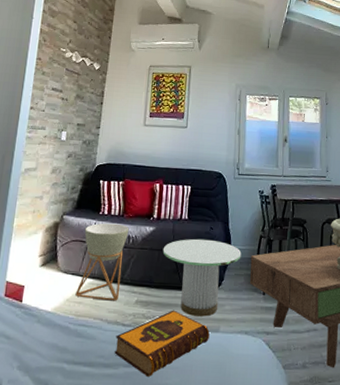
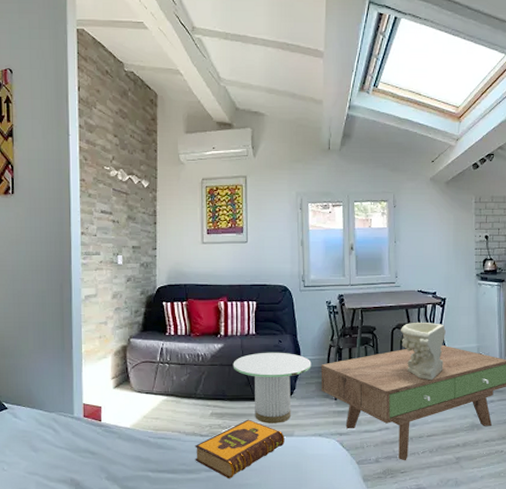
planter: present [75,223,129,301] -> none [151,343,198,415]

